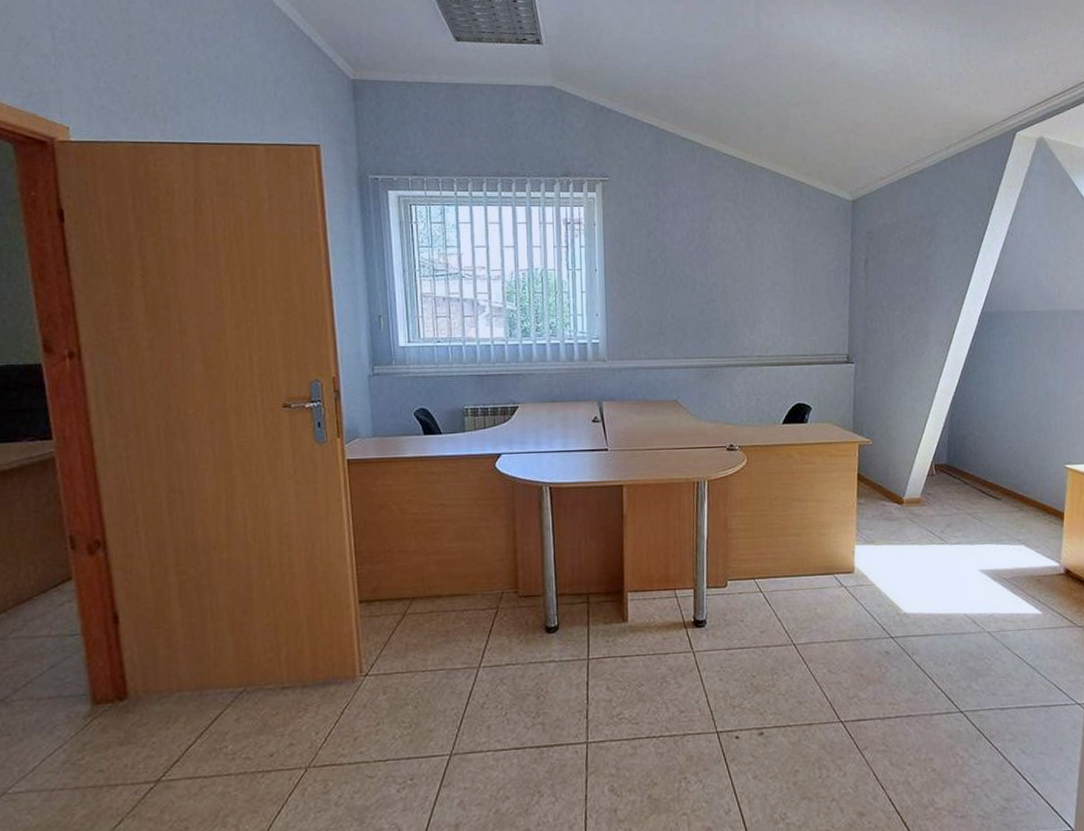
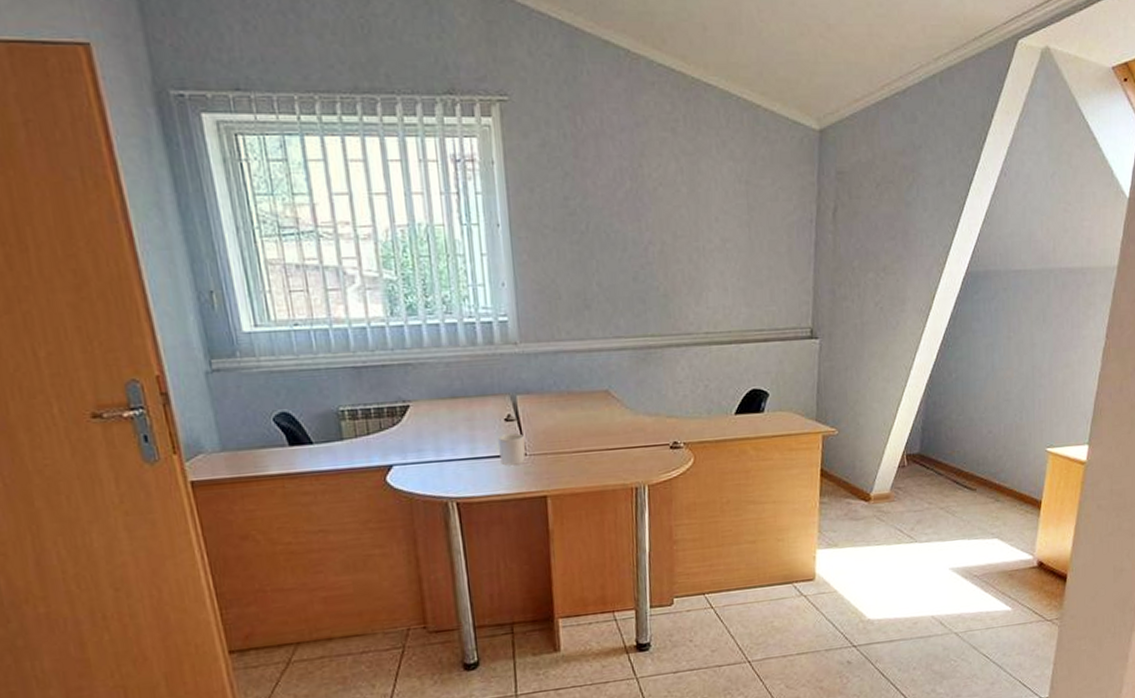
mug: none [586,432,608,458] -> present [498,433,526,466]

